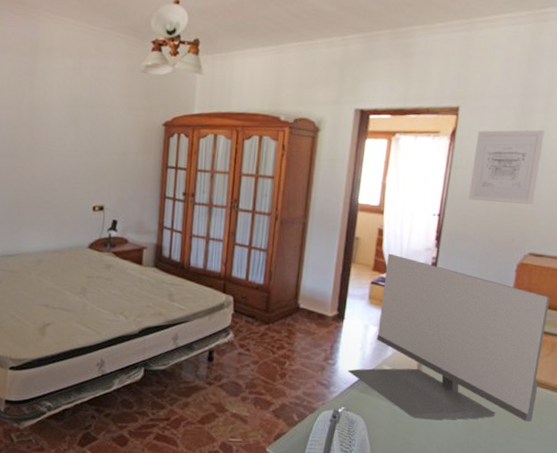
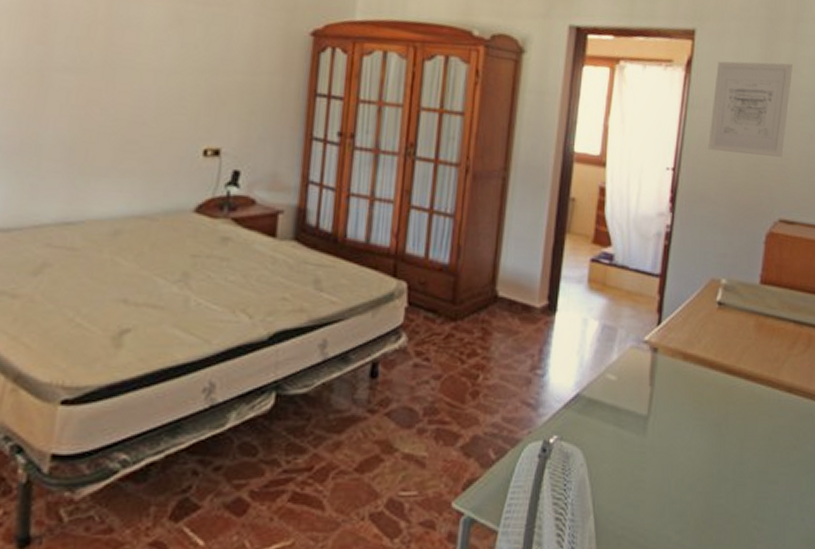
computer monitor: present [348,253,550,422] -> none [561,220,804,447]

